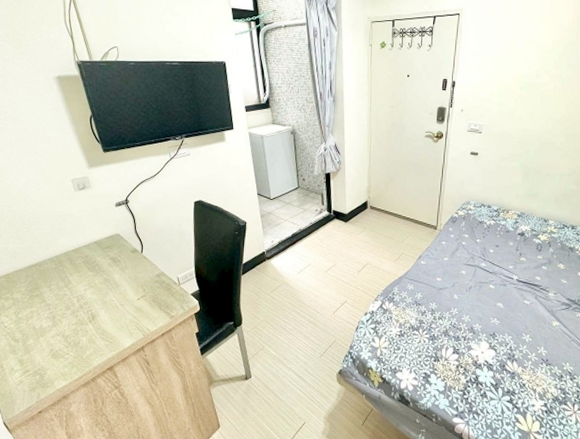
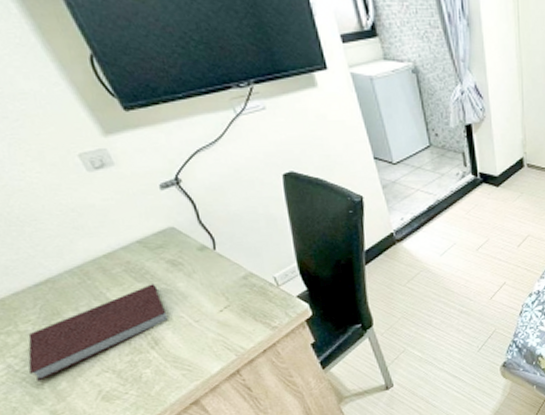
notebook: none [12,273,104,336] -> present [28,284,168,381]

